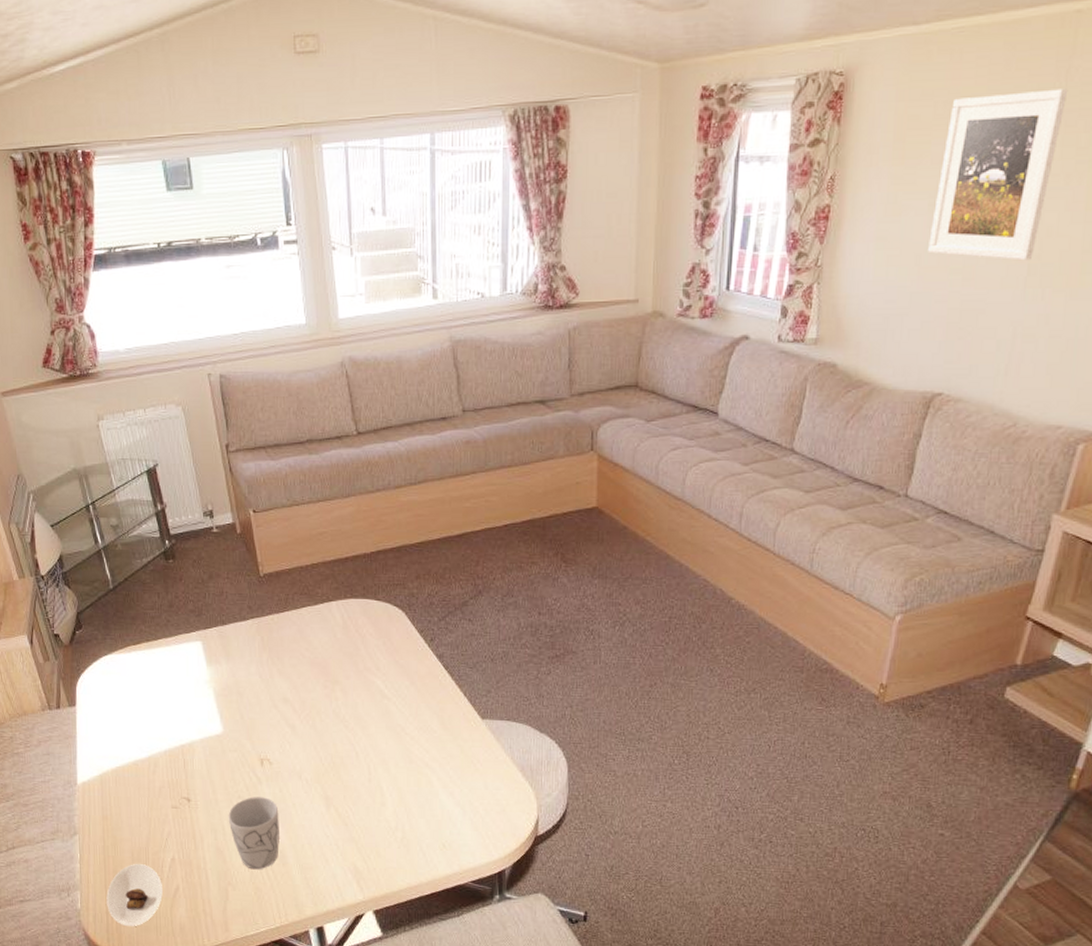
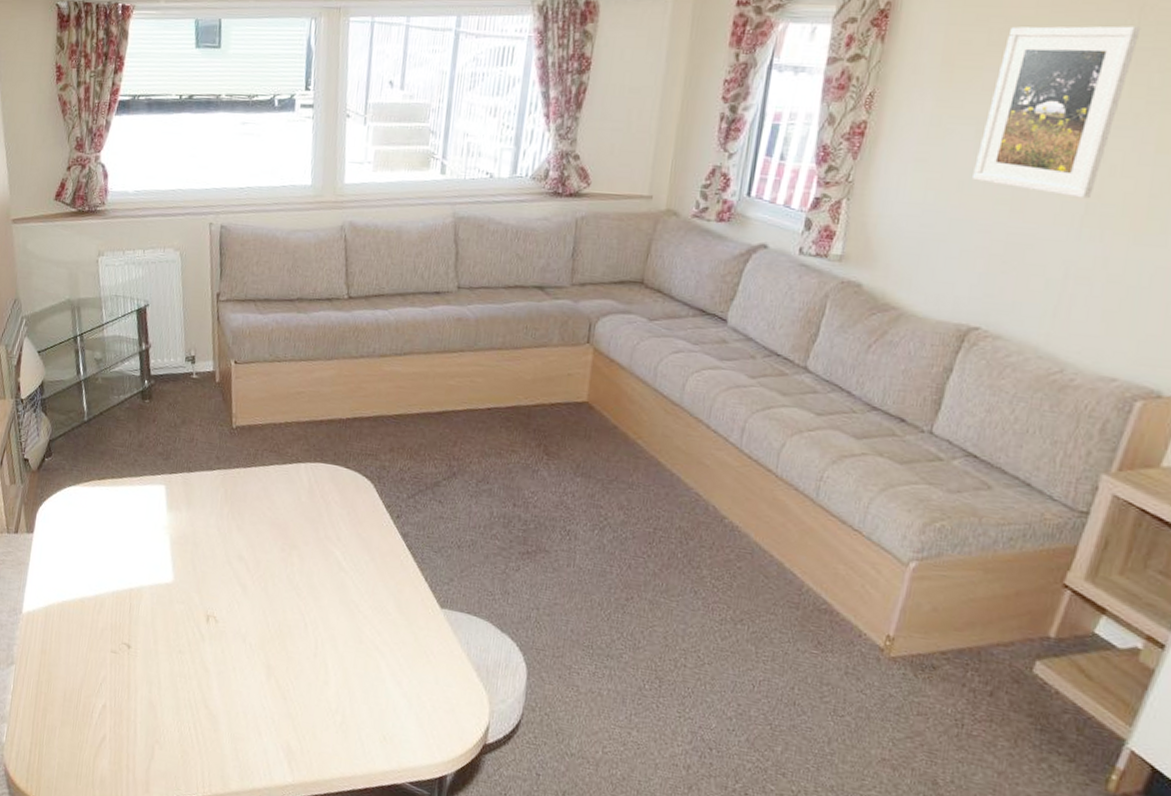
saucer: present [106,863,163,927] -> none [31,704,90,771]
mug: present [228,797,279,870] -> none [165,653,218,732]

